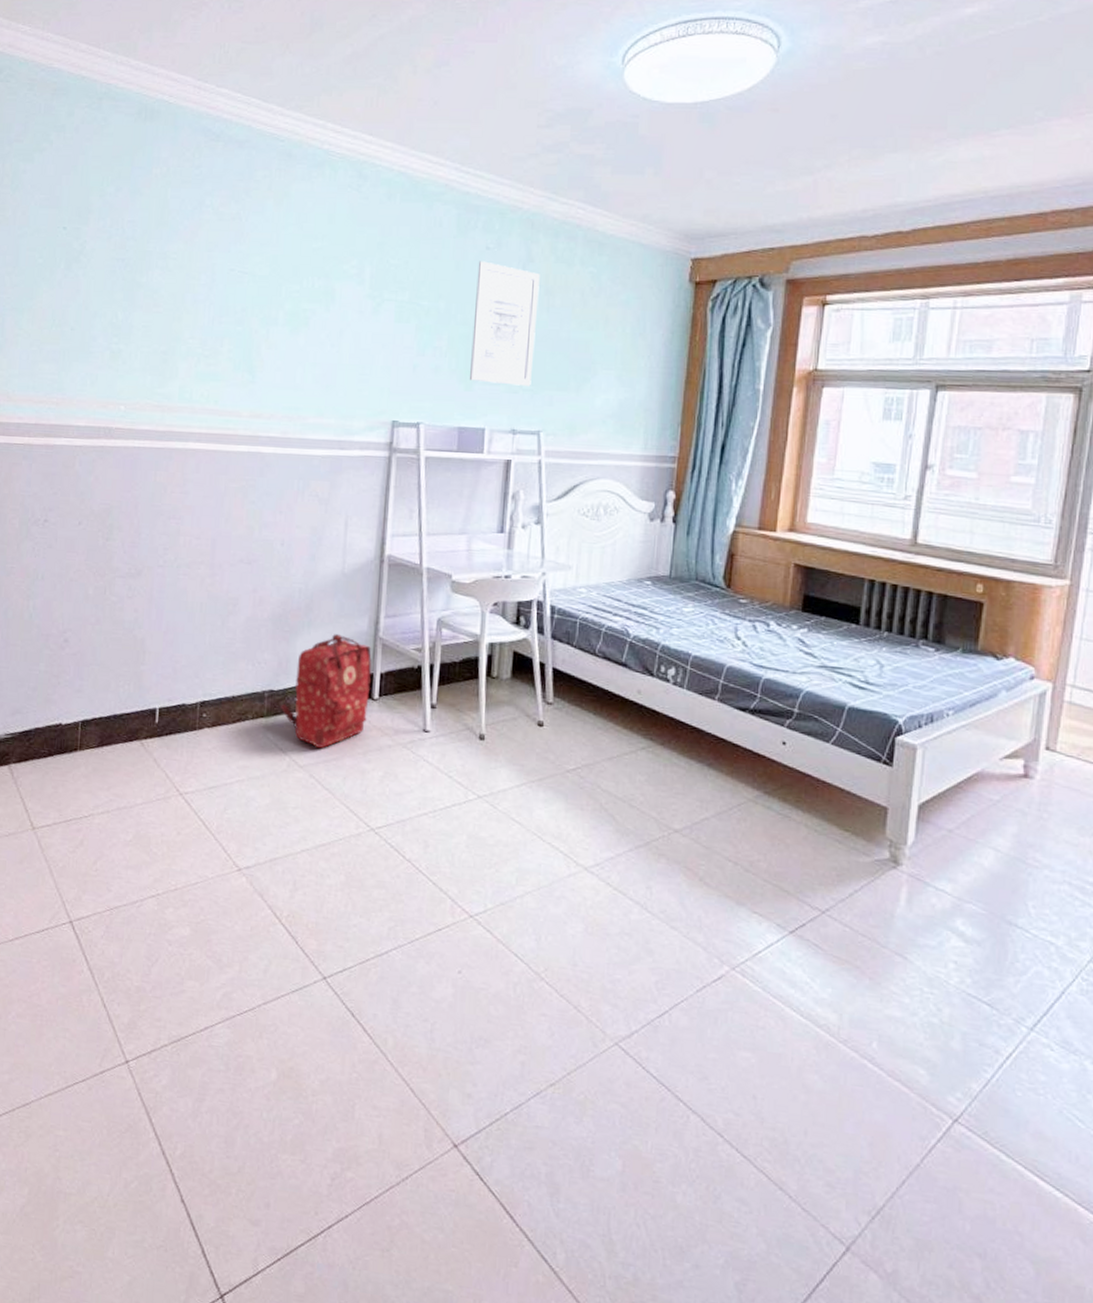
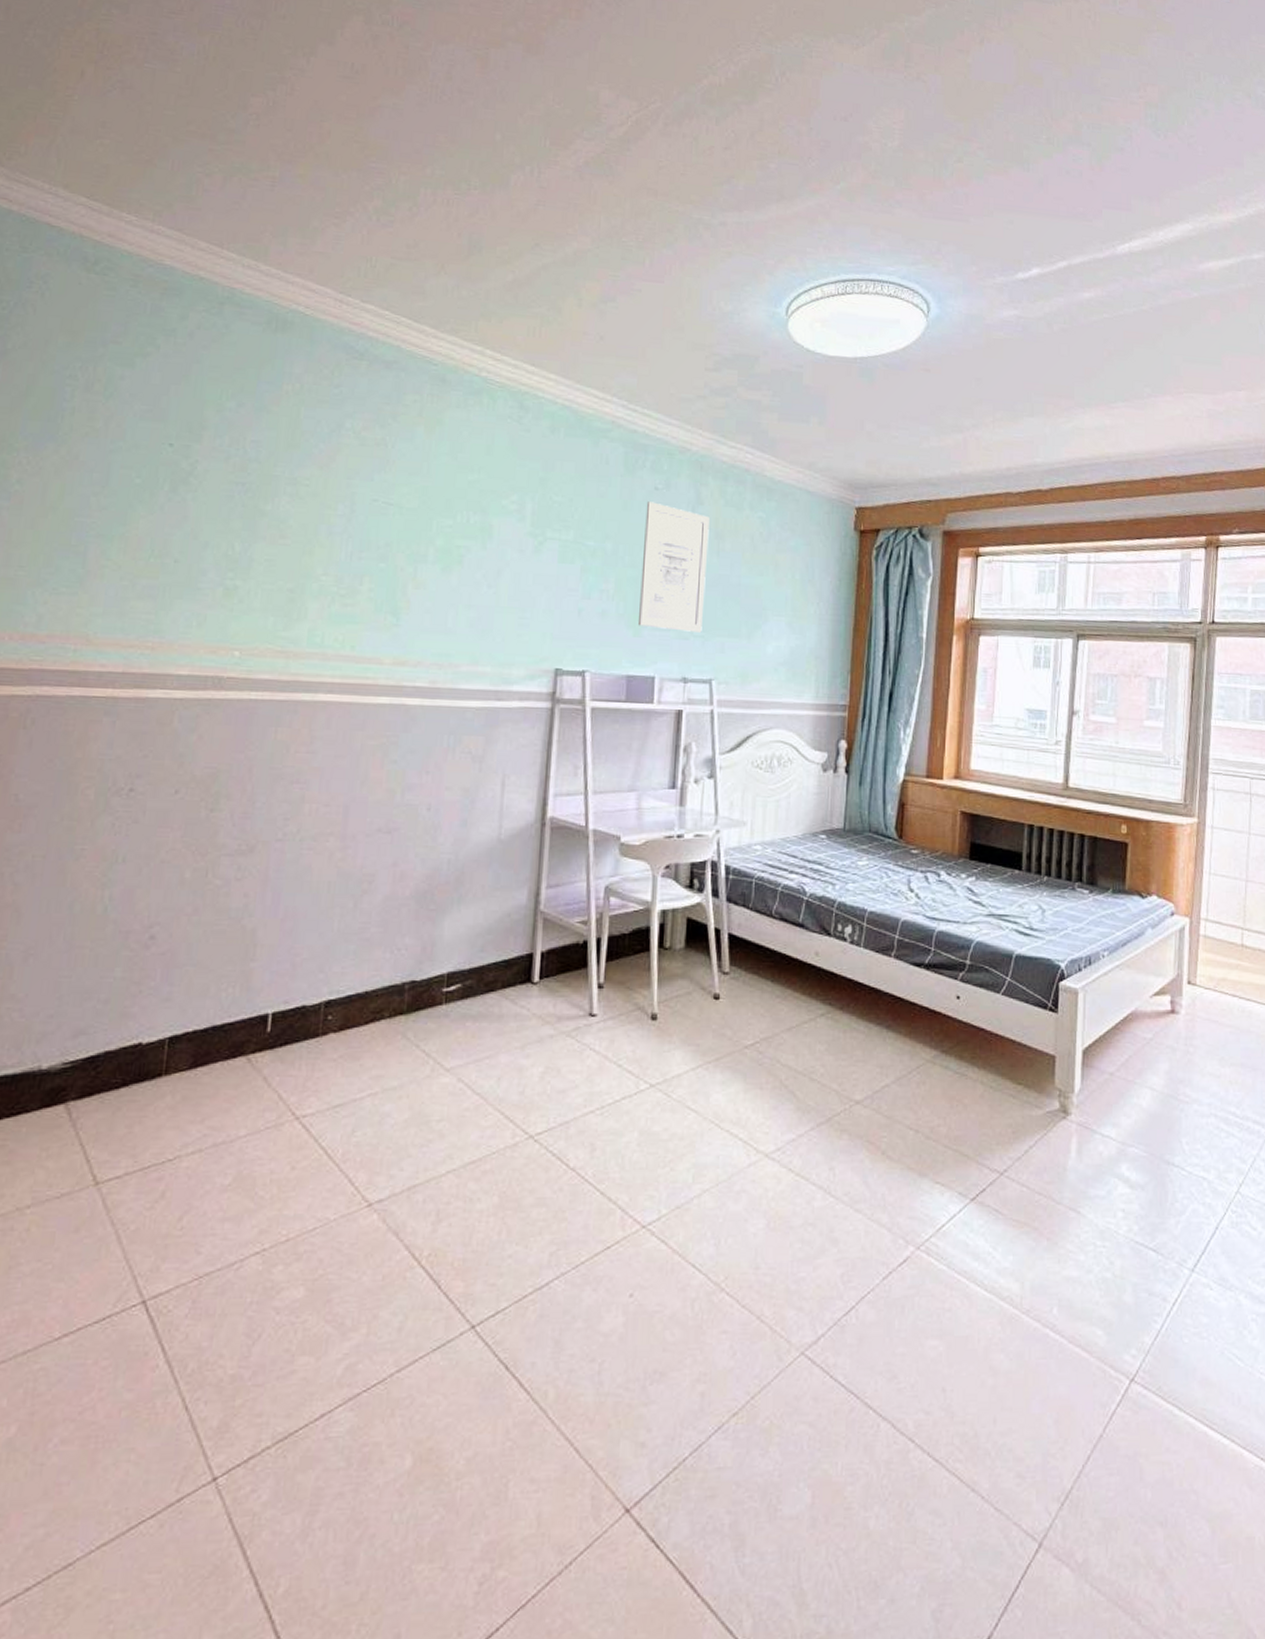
backpack: present [280,634,372,748] -> none [423,910,531,1045]

